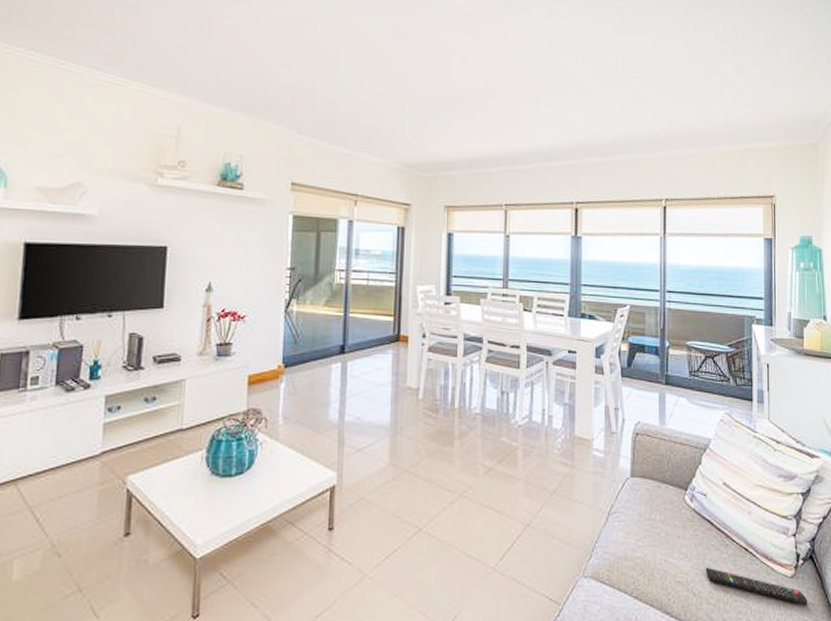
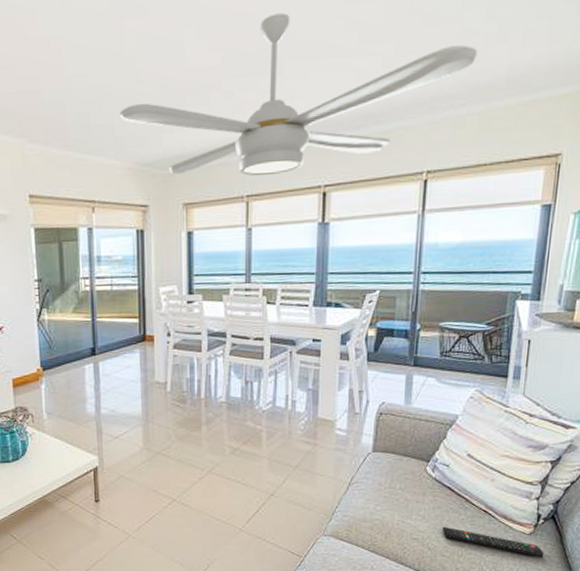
ceiling fan: none [389,53,699,188] -> present [120,13,477,176]

